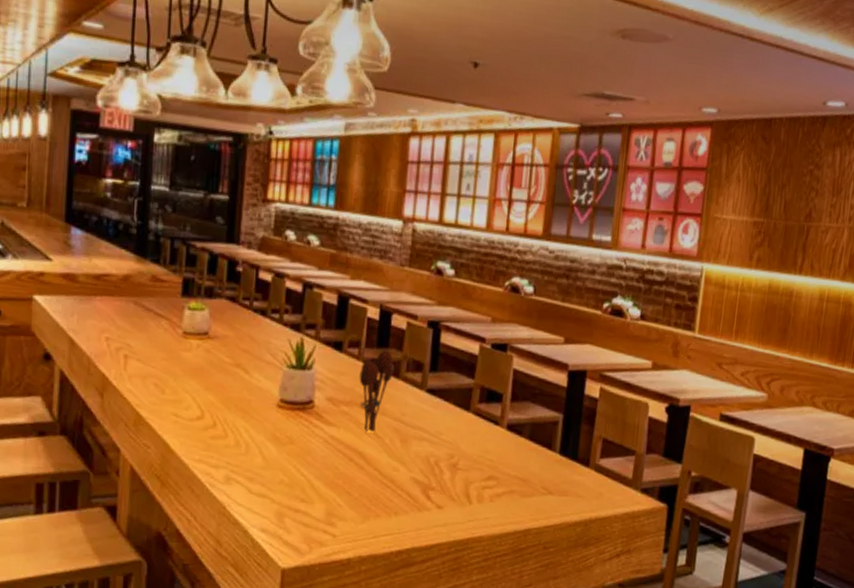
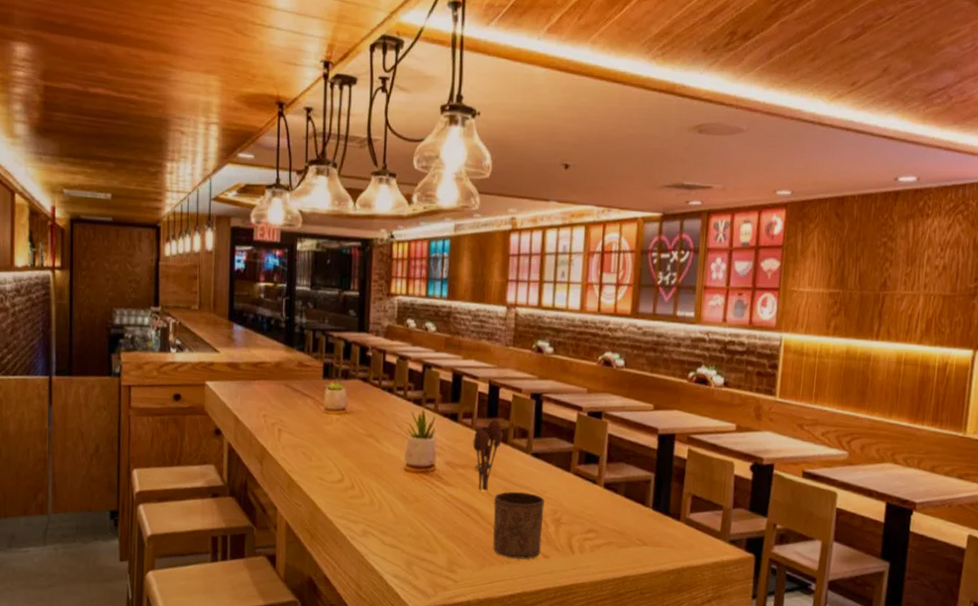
cup: none [379,432,440,510] -> present [493,491,545,559]

